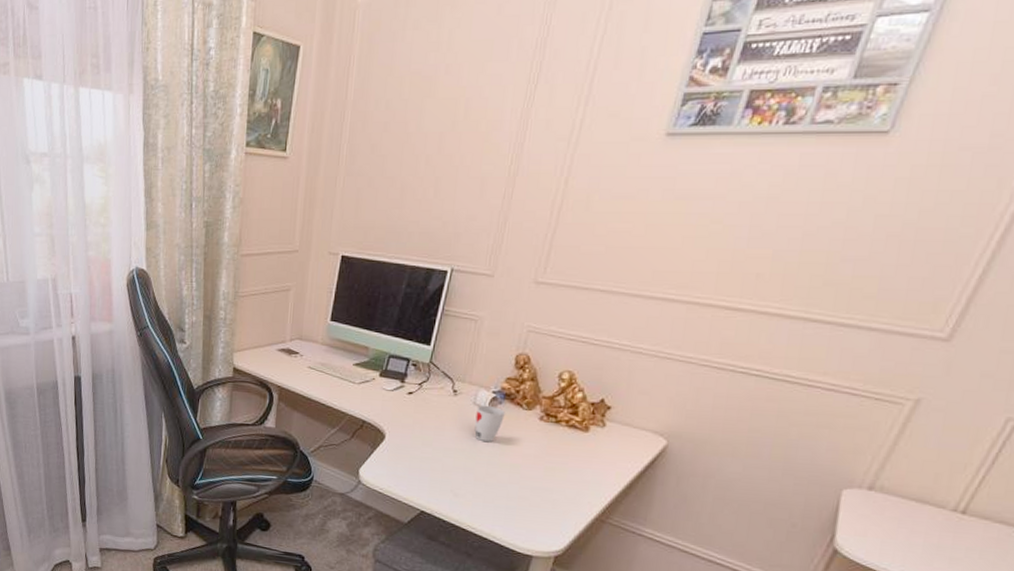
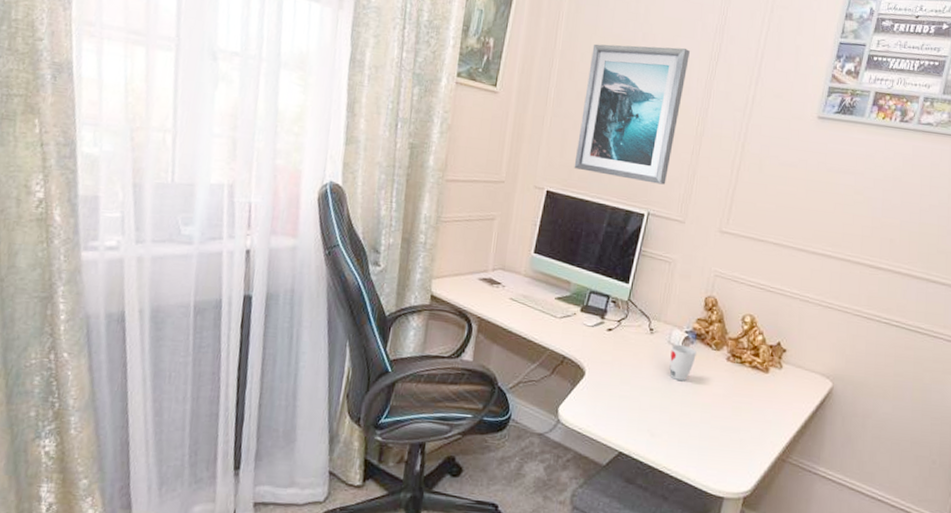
wall art: none [369,75,502,237] -> present [574,43,690,185]

